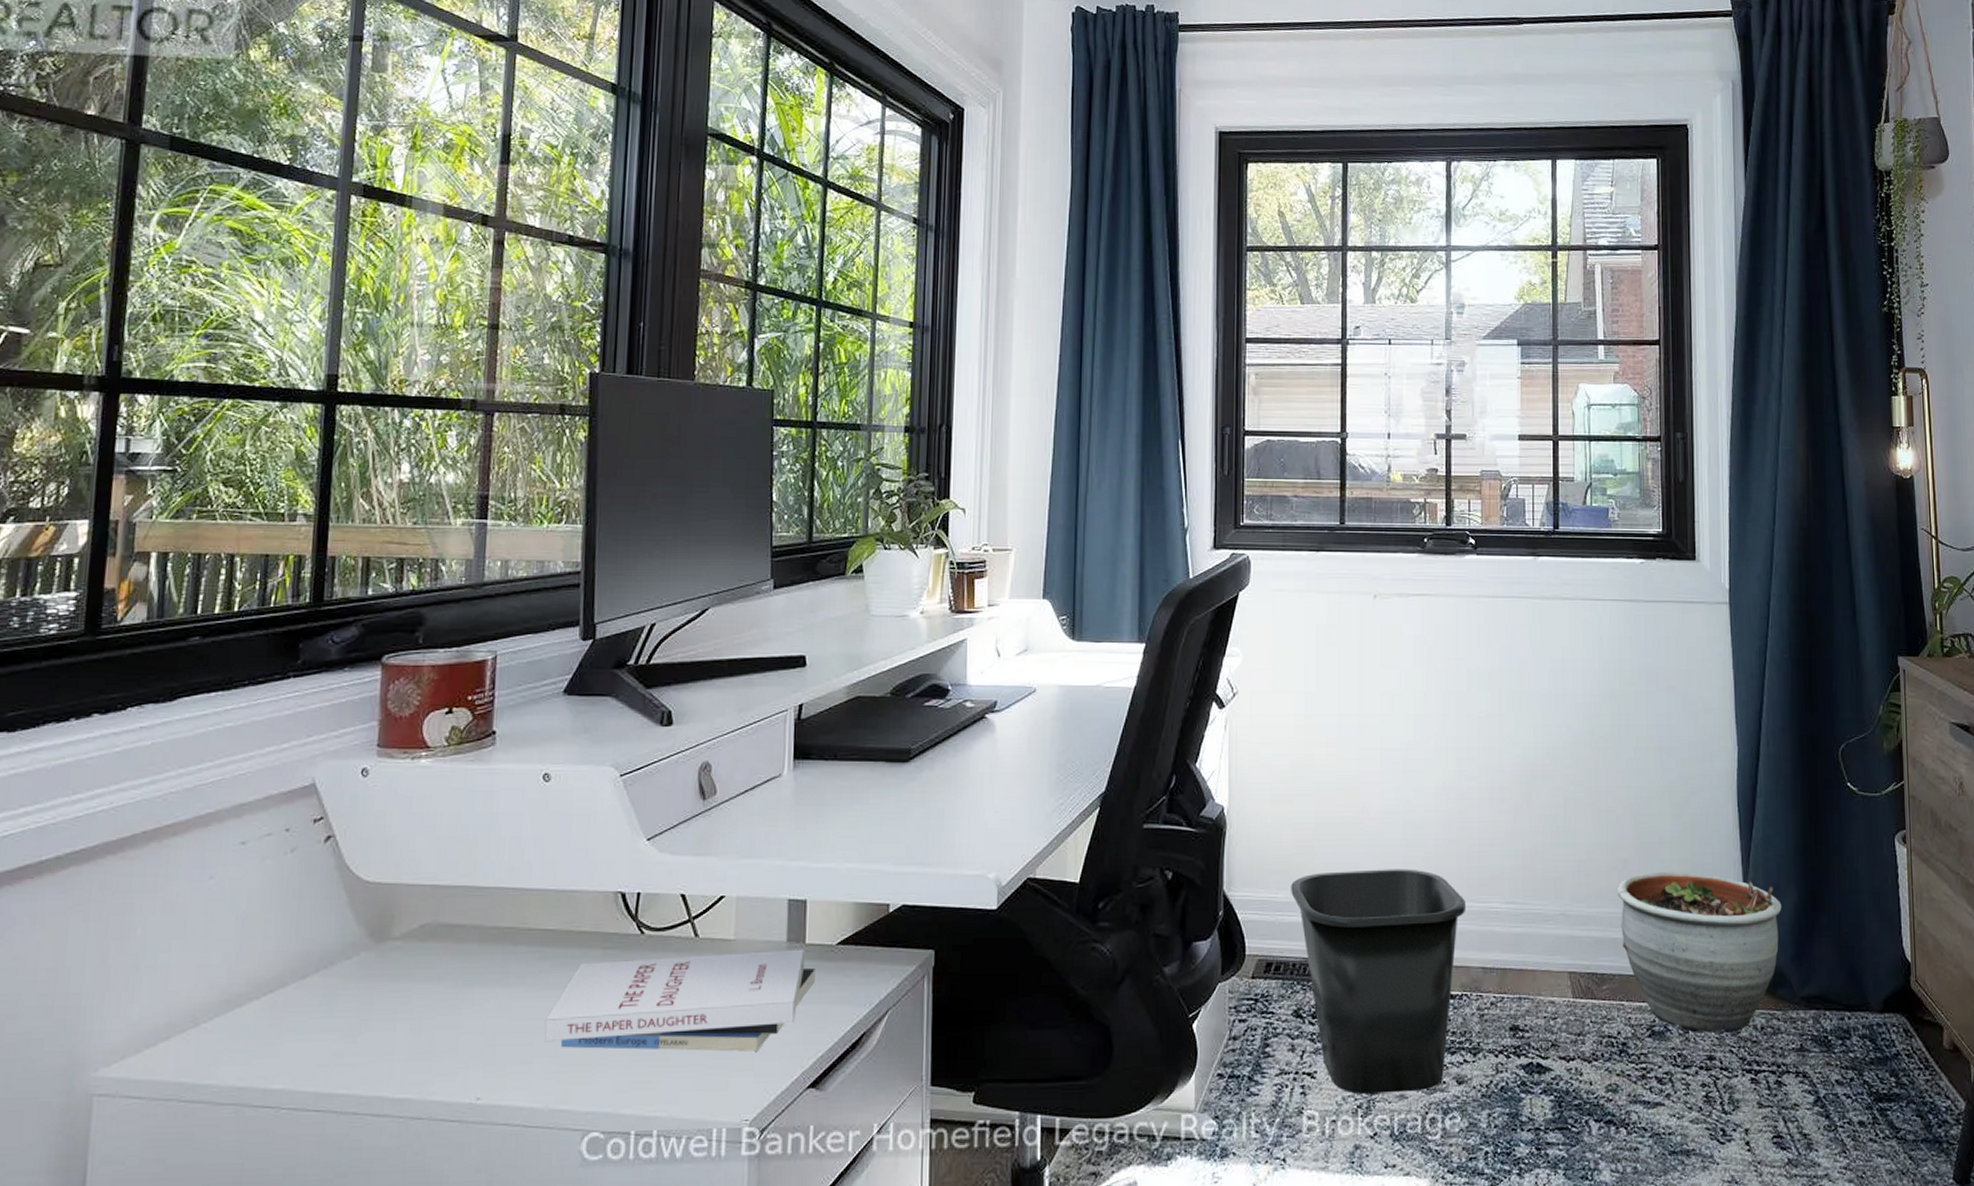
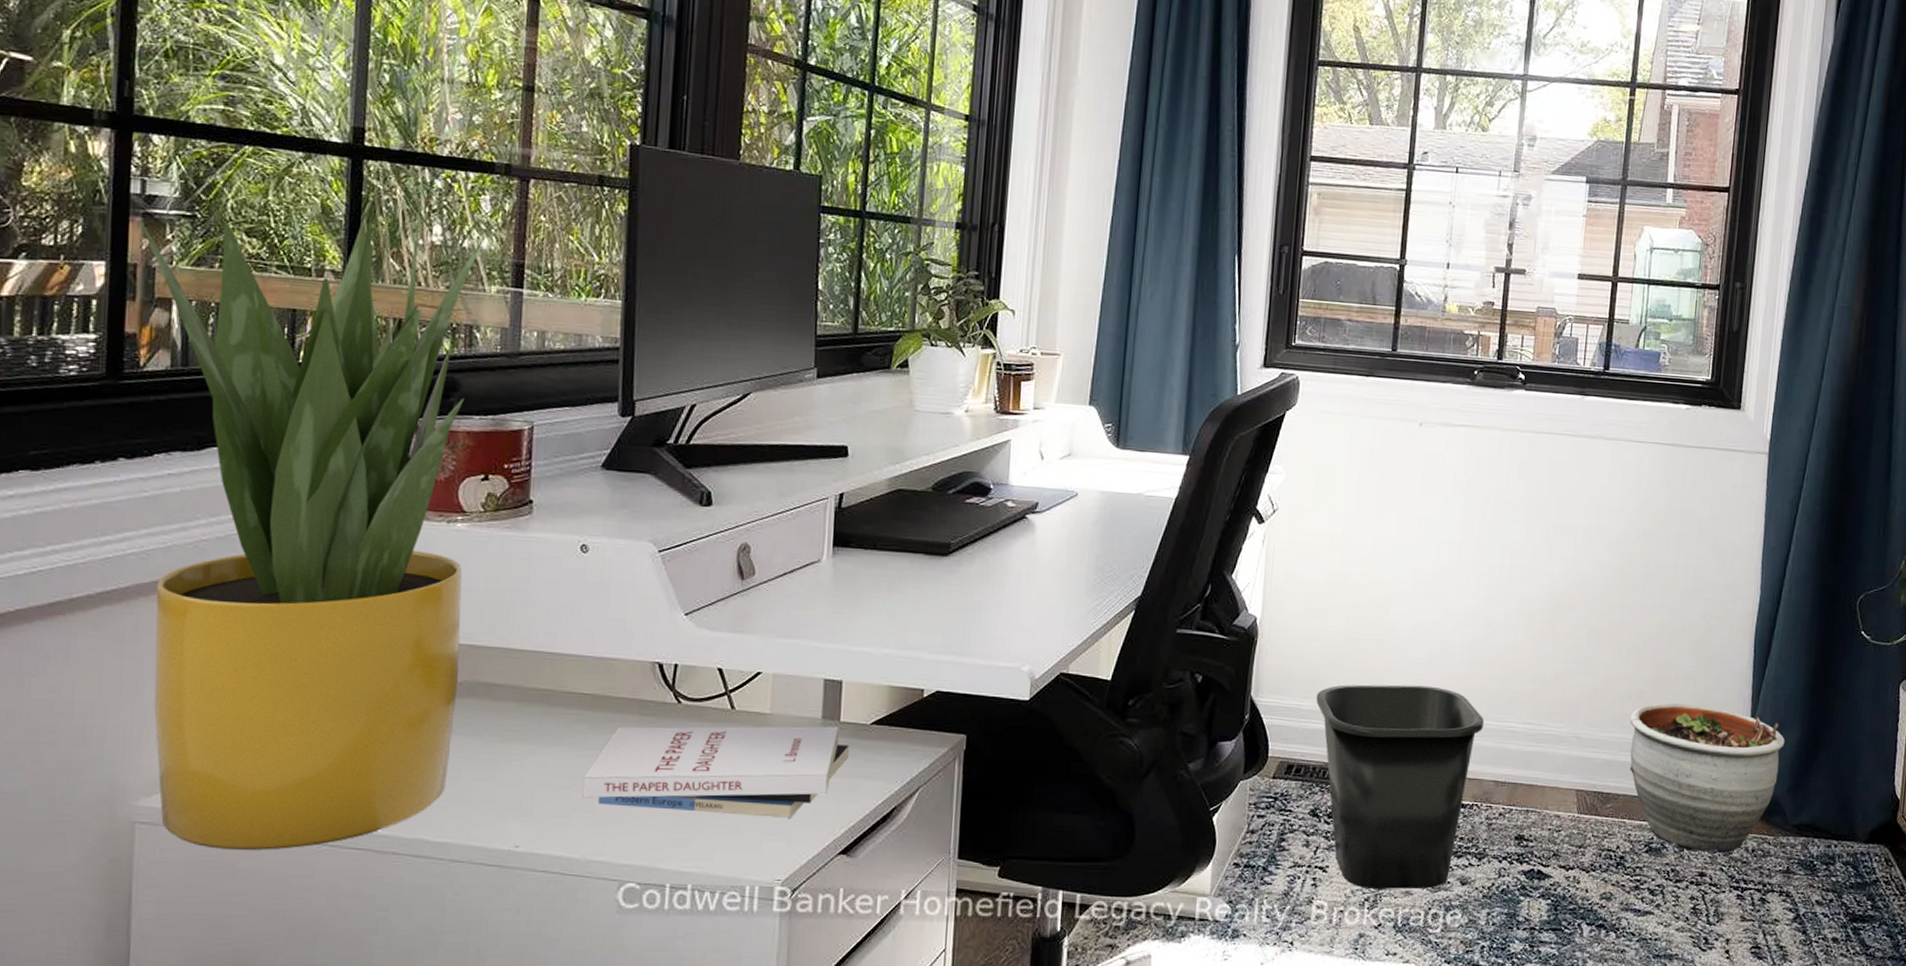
planter: none [116,447,452,1119] -> present [138,207,486,850]

